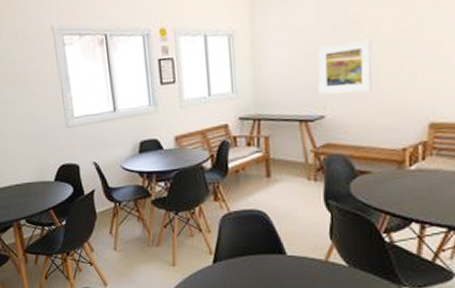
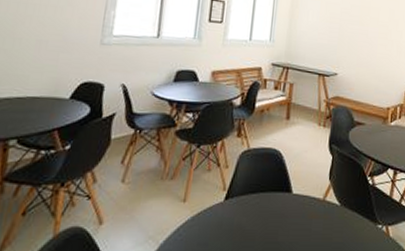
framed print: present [317,38,373,95] -> none [335,19,375,61]

